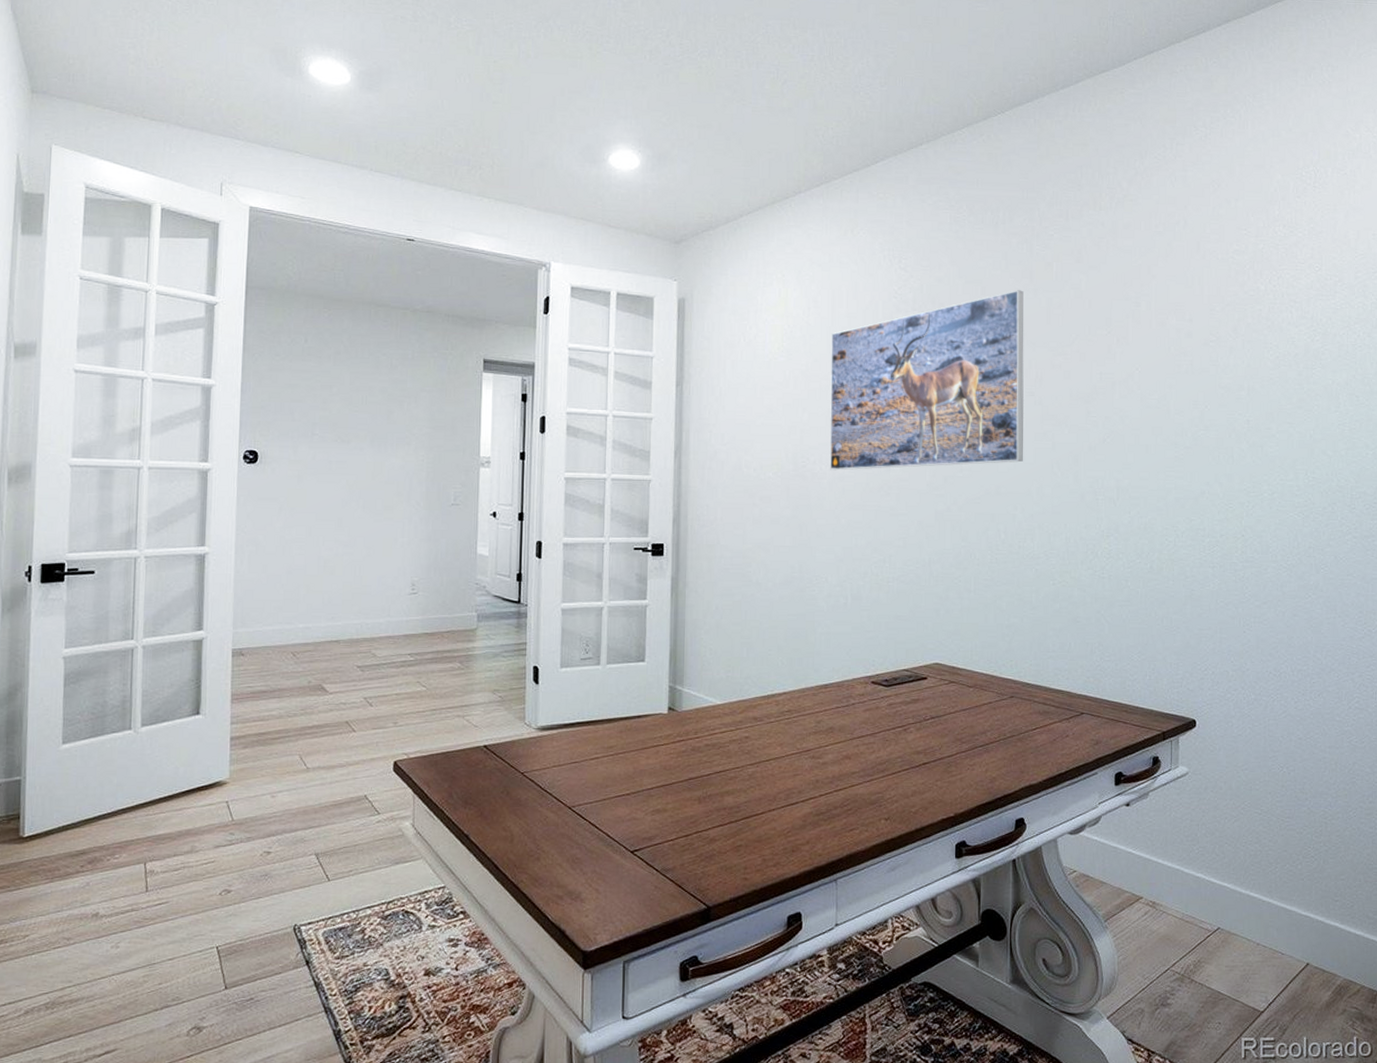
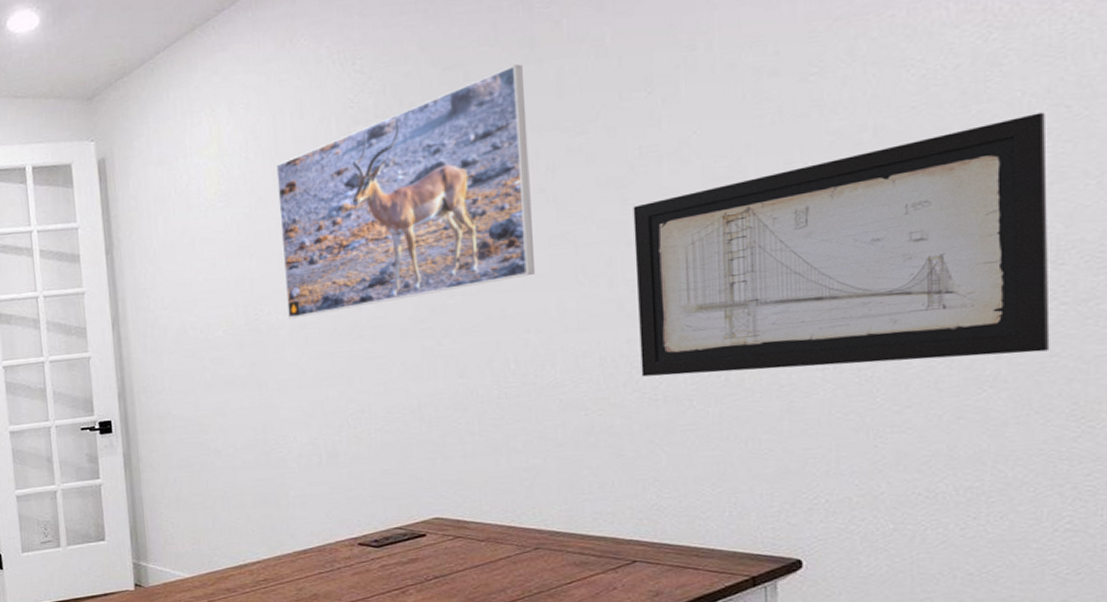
wall art: none [1094,397,1347,571] -> present [633,112,1050,377]

